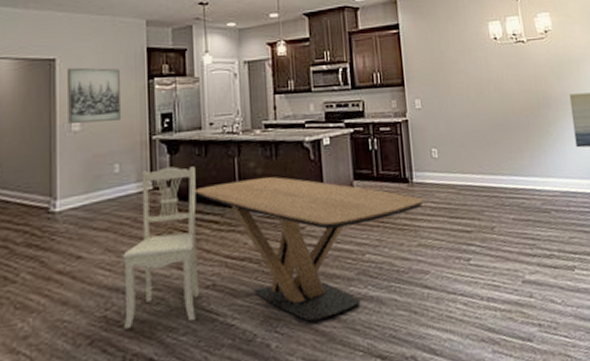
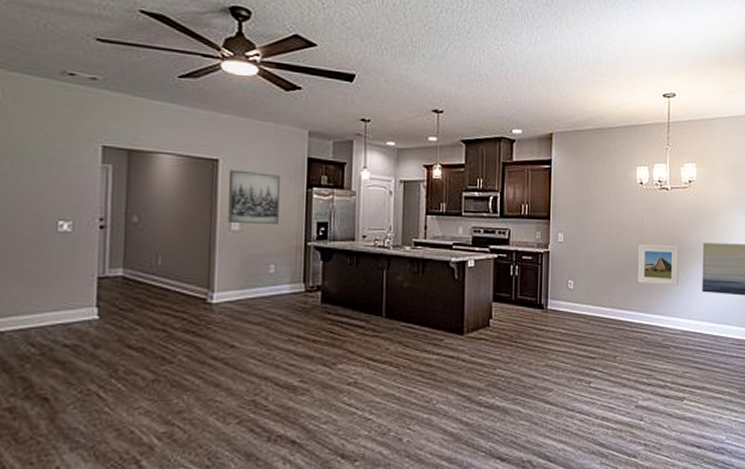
dining chair: present [121,166,200,329] -> none [271,272,346,414]
dining table: present [194,177,425,322] -> none [343,292,556,423]
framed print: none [501,100,550,145] -> present [637,245,679,286]

